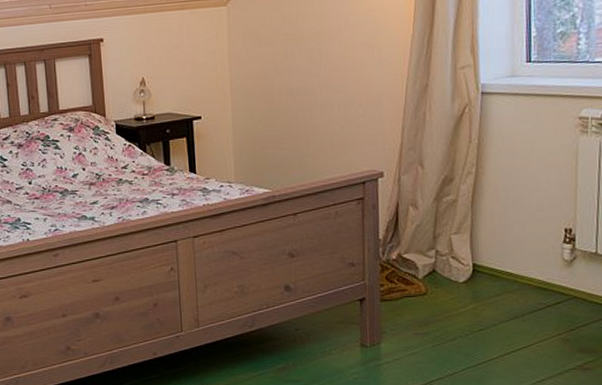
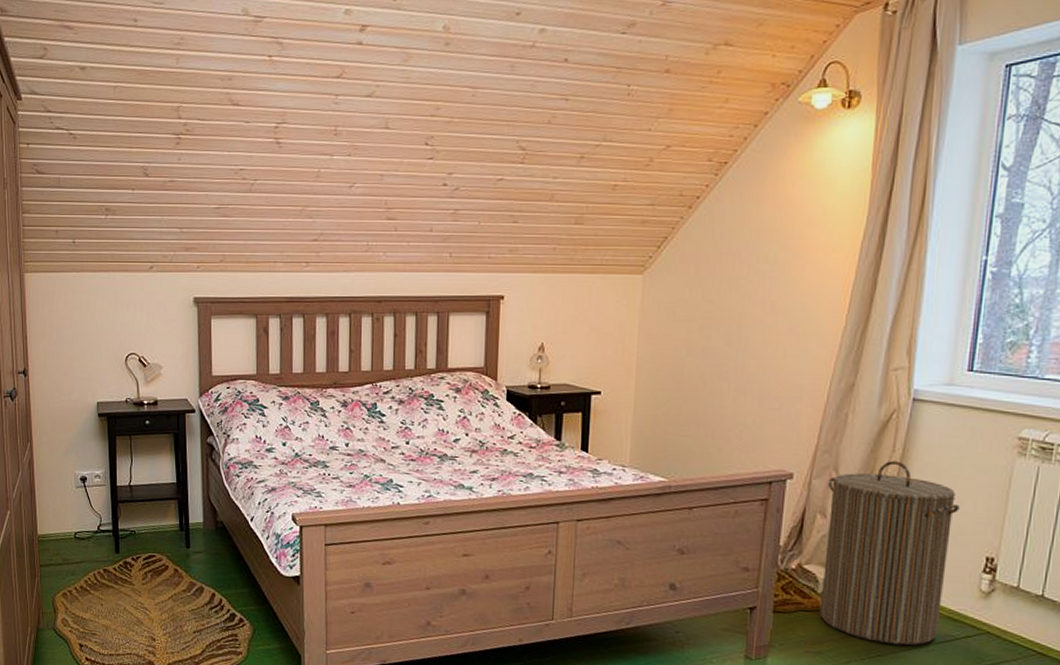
laundry hamper: none [416,149,535,318] -> present [819,460,960,646]

